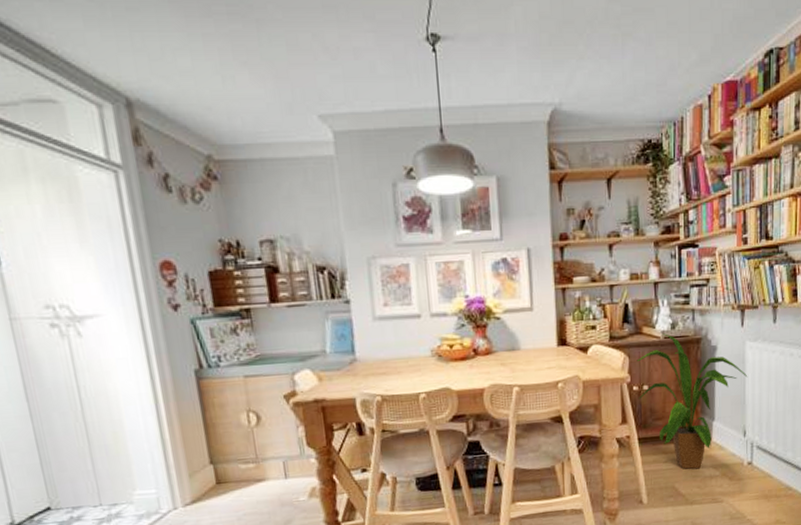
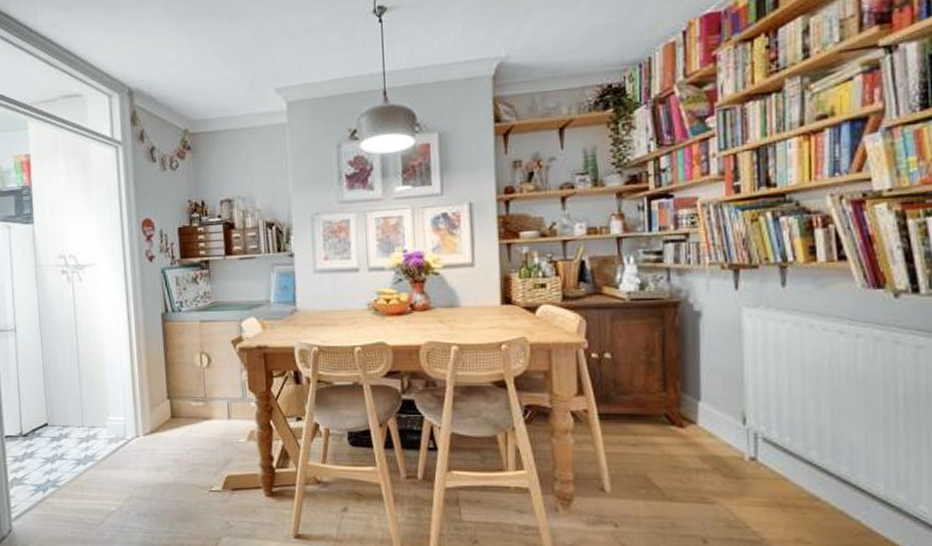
house plant: present [637,333,748,470] -> none [596,295,747,458]

